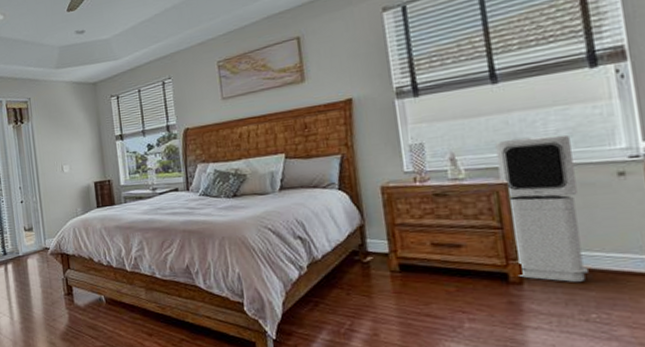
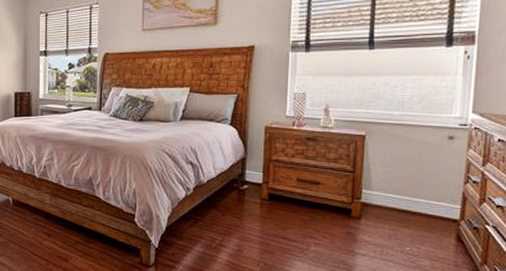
air purifier: present [495,134,588,282] -> none [359,98,419,221]

